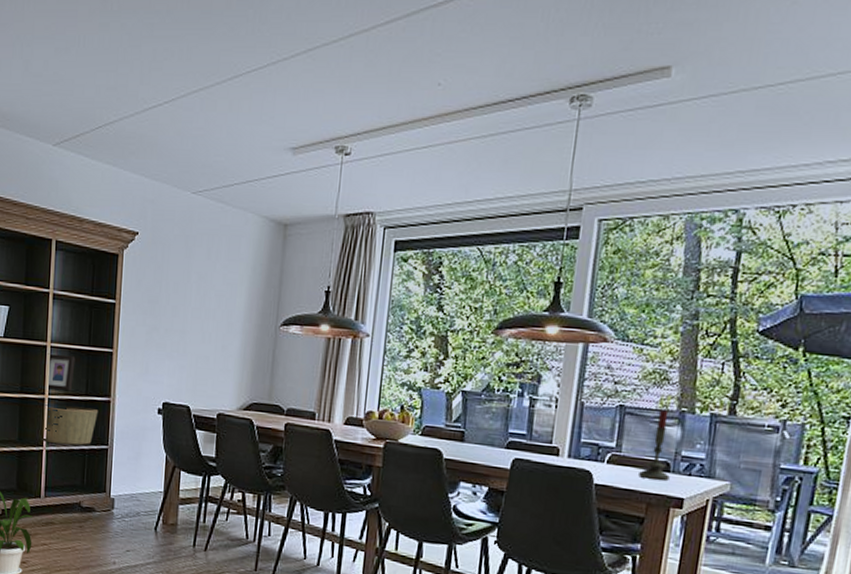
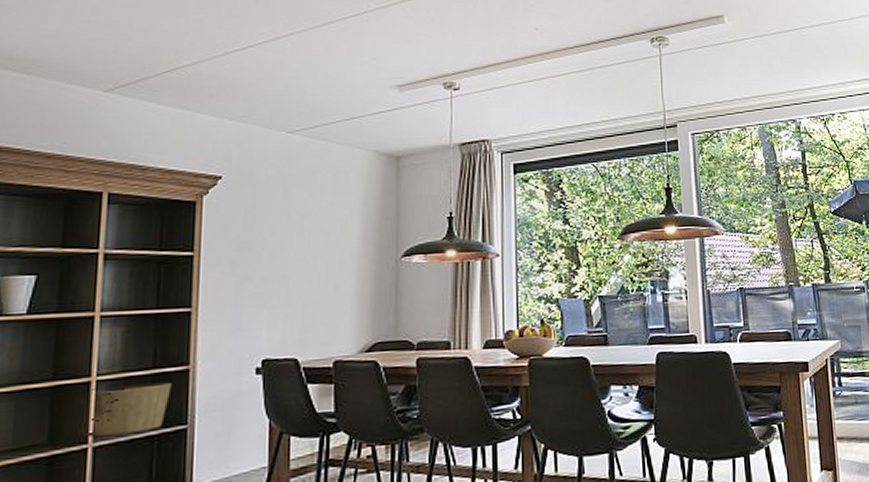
picture frame: present [48,353,76,392] -> none [96,323,138,369]
candle: present [638,408,670,481] -> none [767,285,793,350]

